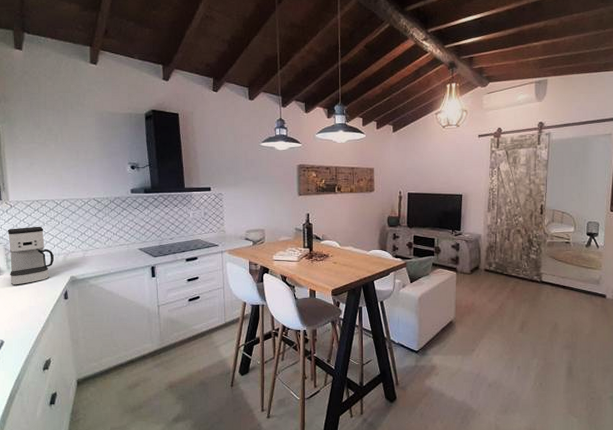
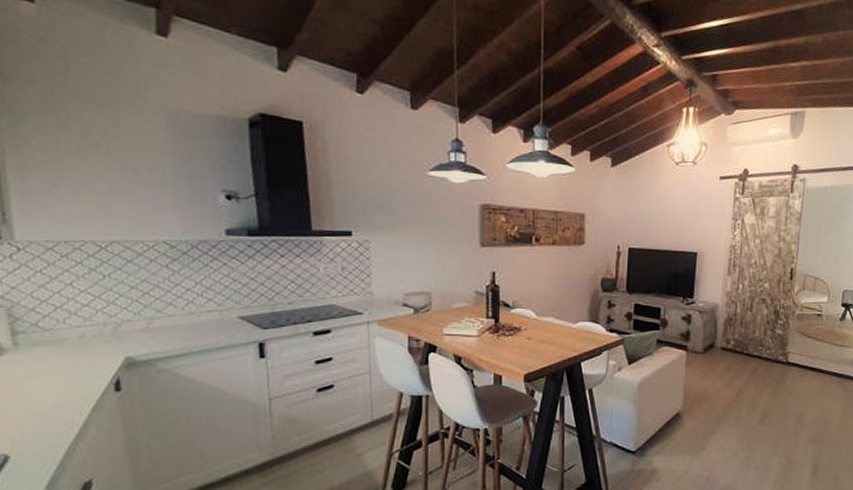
coffee maker: present [7,226,54,285] -> none [12,280,96,371]

